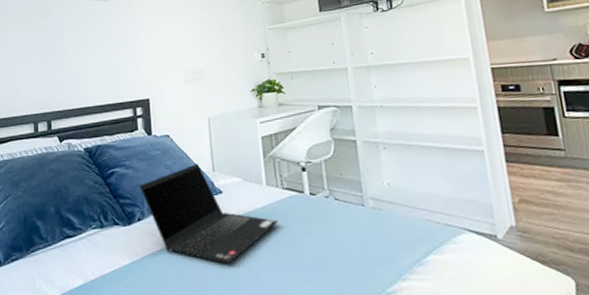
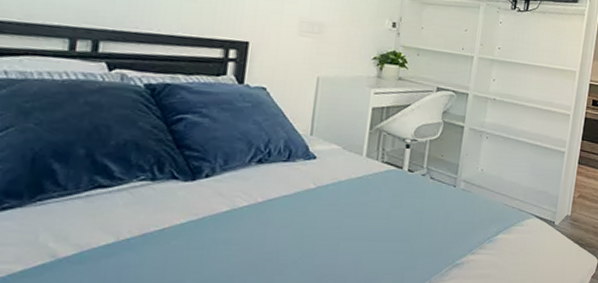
laptop computer: present [139,163,278,264] -> none [214,124,370,230]

